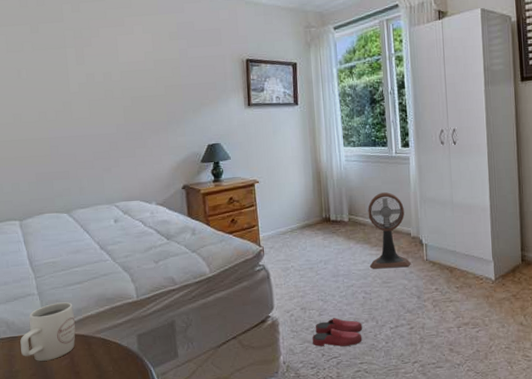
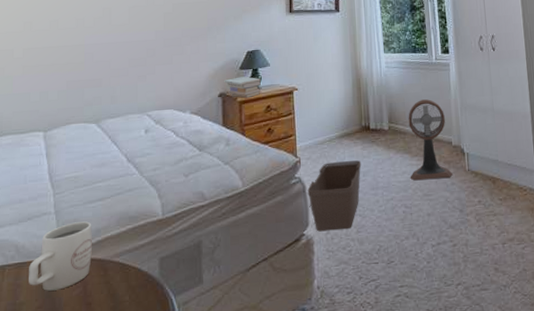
books: none [186,169,223,191] -> present [223,76,261,99]
bicycle basket: none [271,250,323,314] -> present [307,160,362,232]
slippers: present [312,318,363,346] -> none [349,235,403,268]

